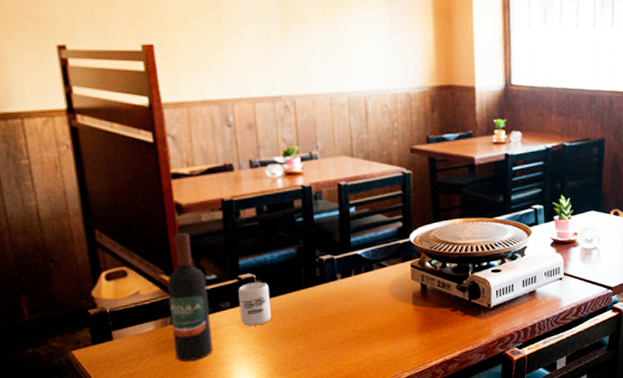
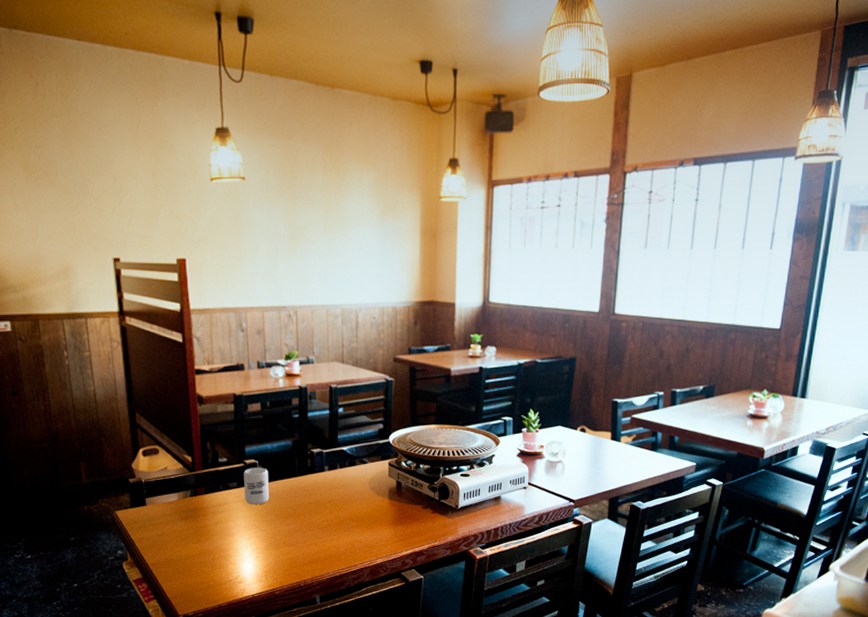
wine bottle: present [166,233,213,362] -> none [188,421,222,529]

